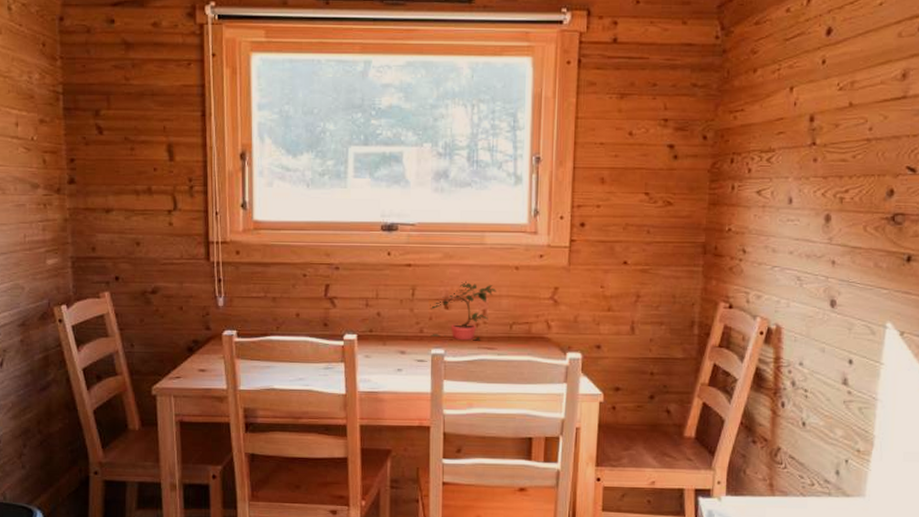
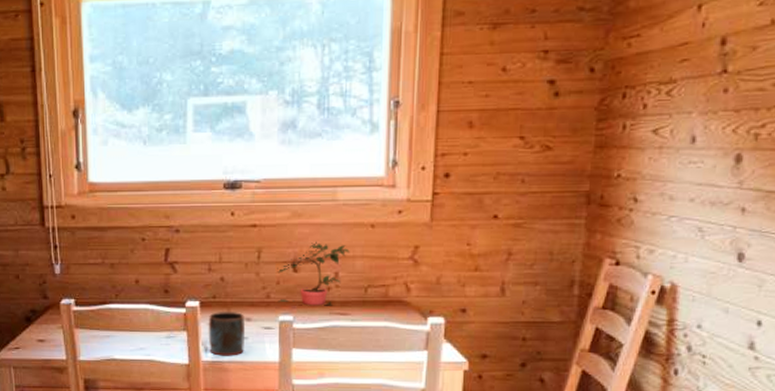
mug: none [364,345,400,387] -> present [208,312,246,356]

